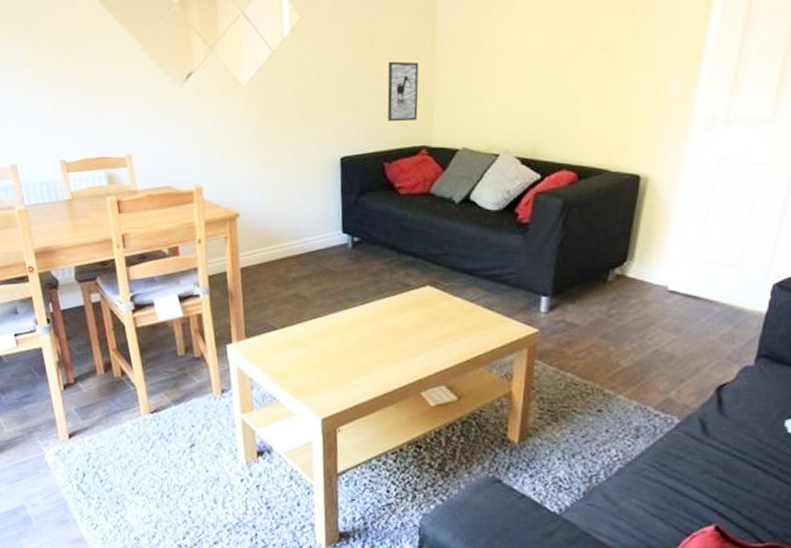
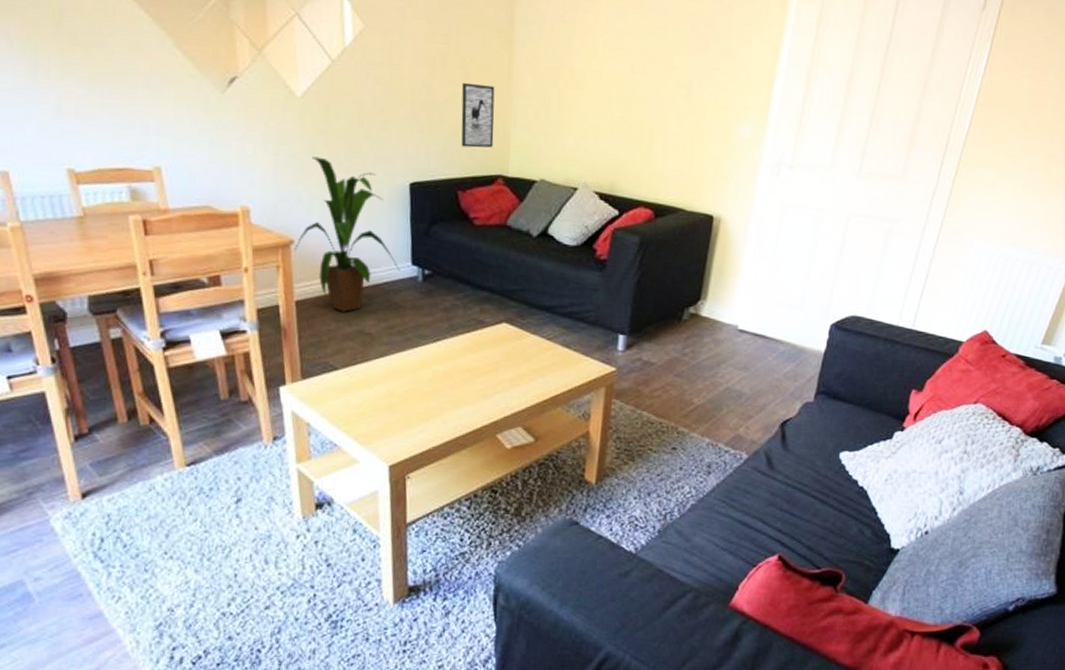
house plant: none [239,138,332,277] -> present [294,156,400,312]

